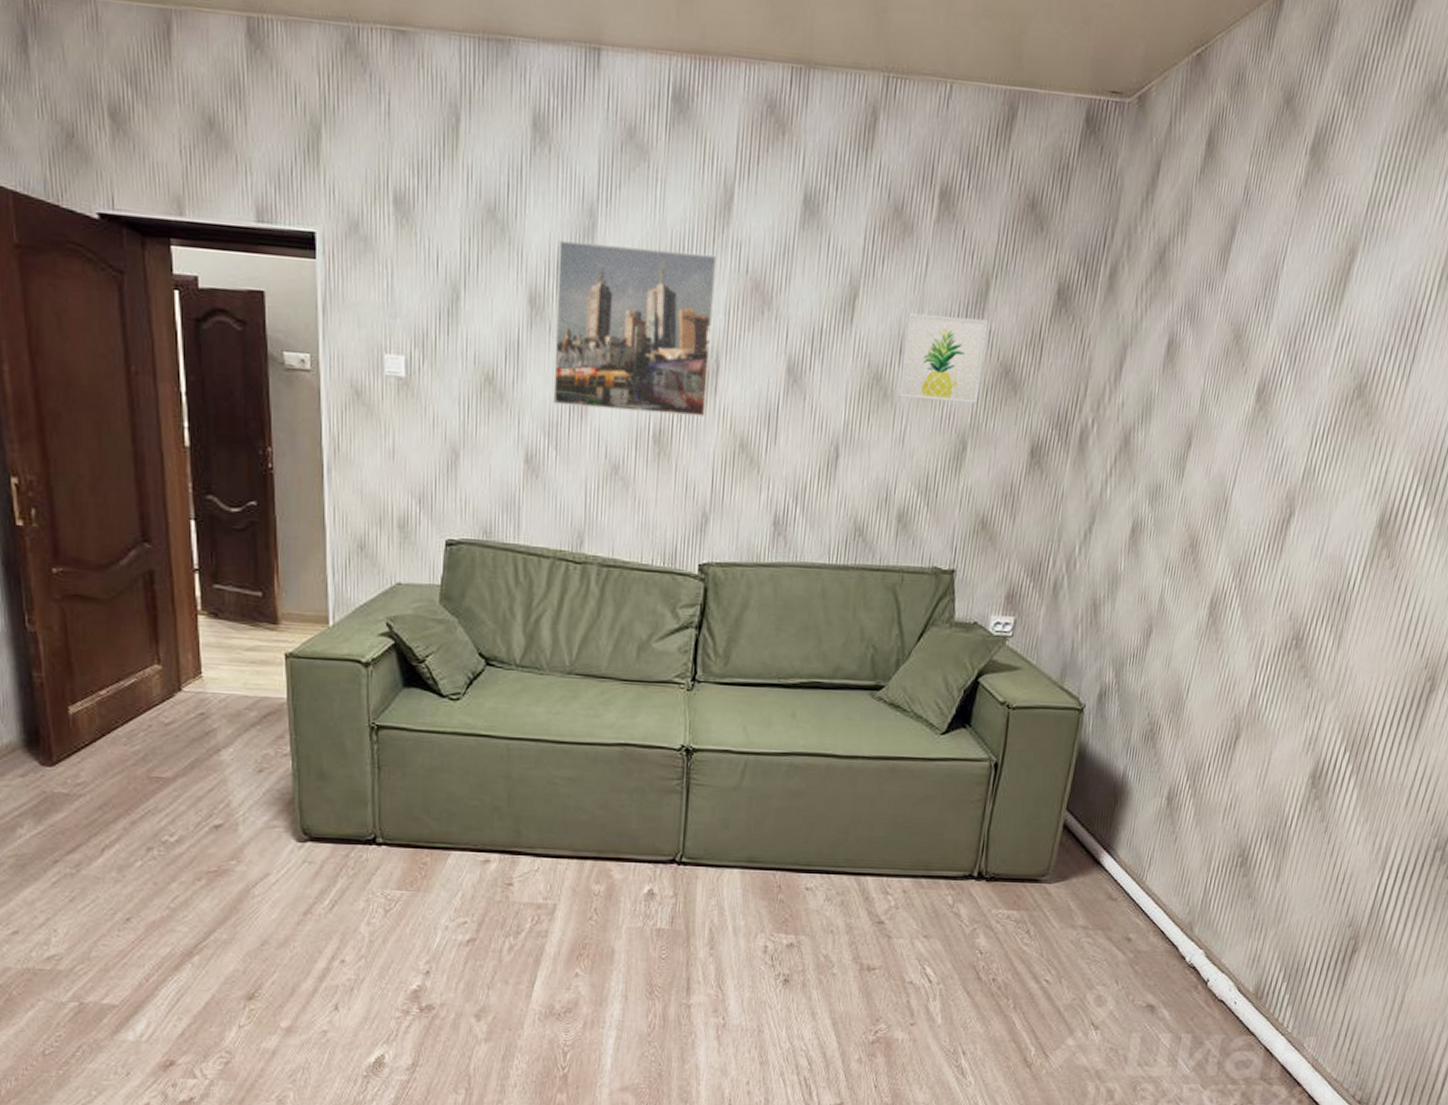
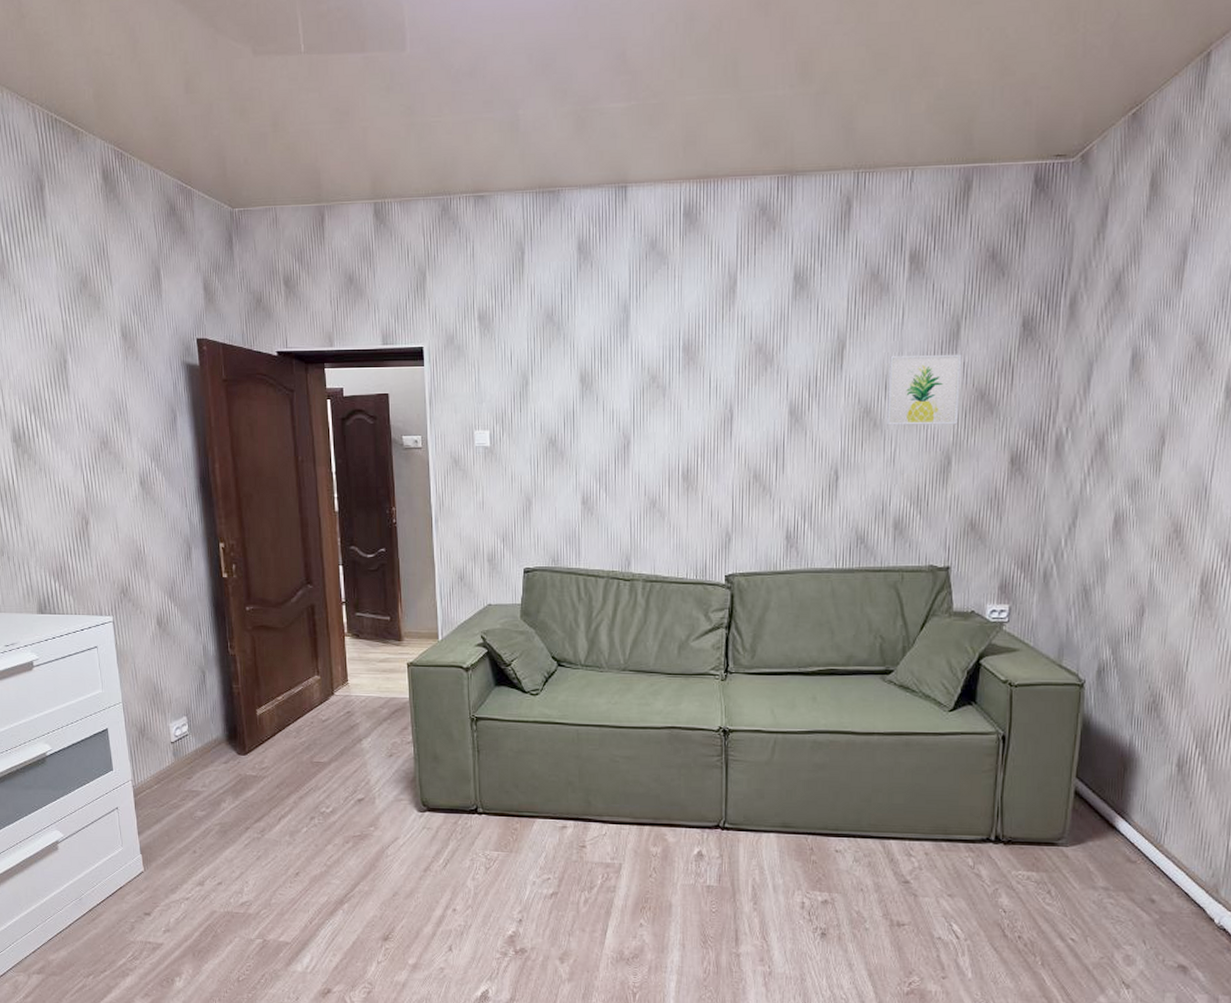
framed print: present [553,239,717,418] -> none [602,328,726,457]

